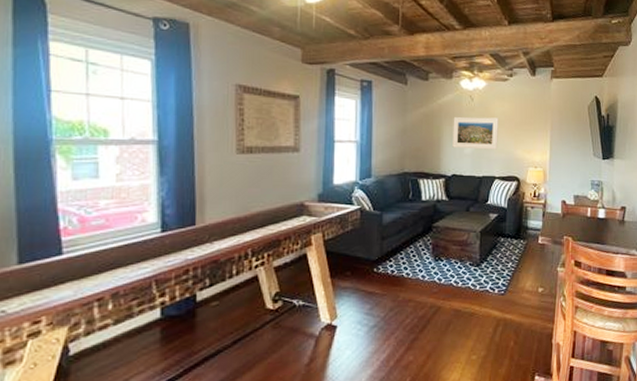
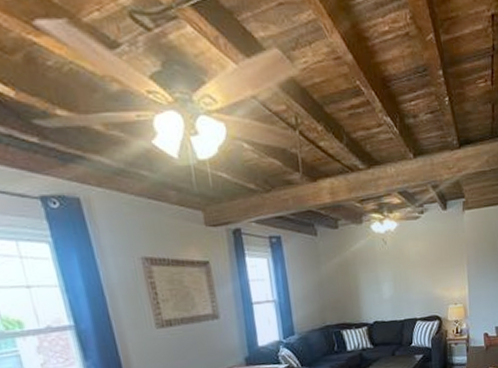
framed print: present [452,116,499,150] -> none [368,258,416,295]

